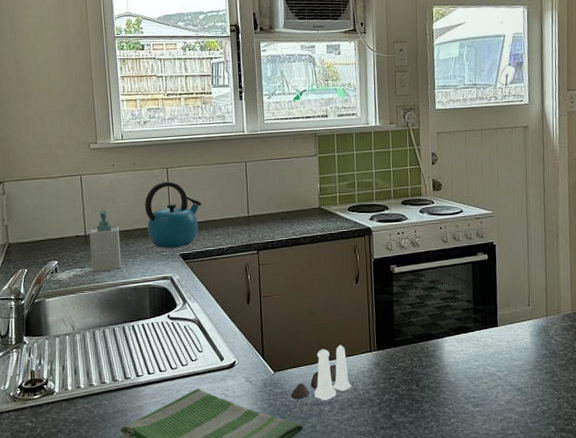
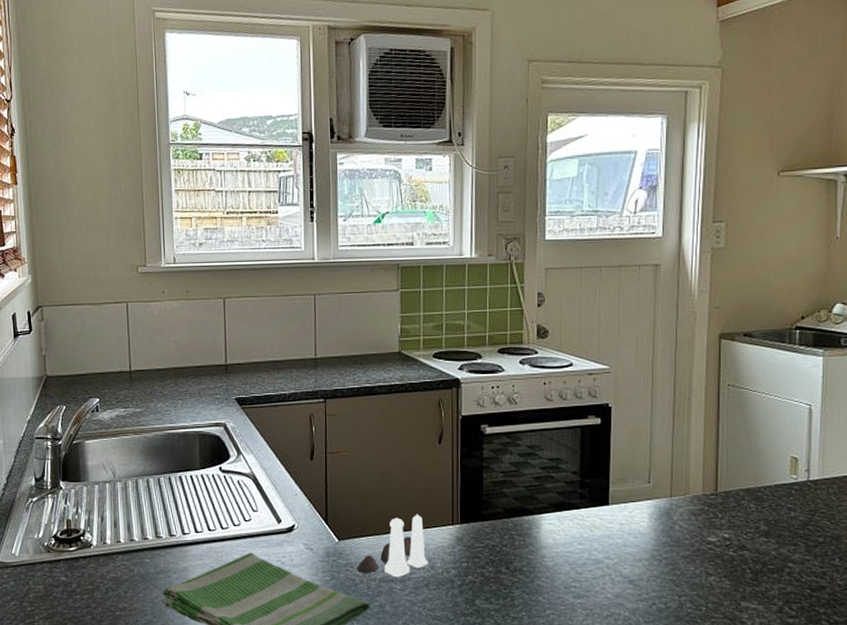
soap bottle: present [89,210,122,272] -> none [135,343,170,414]
kettle: present [145,181,202,249] -> none [198,314,262,391]

